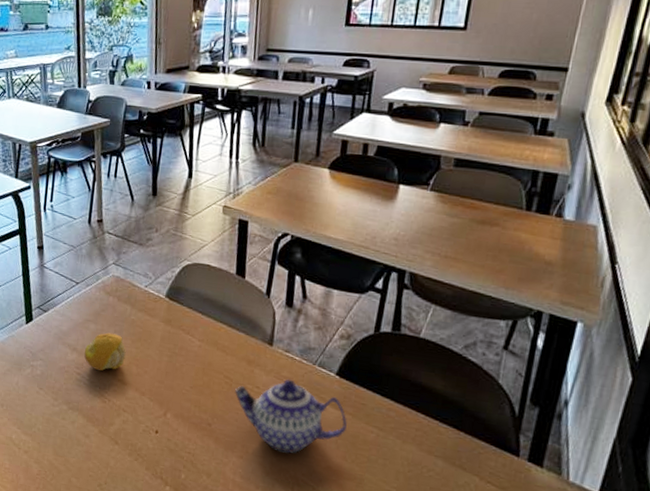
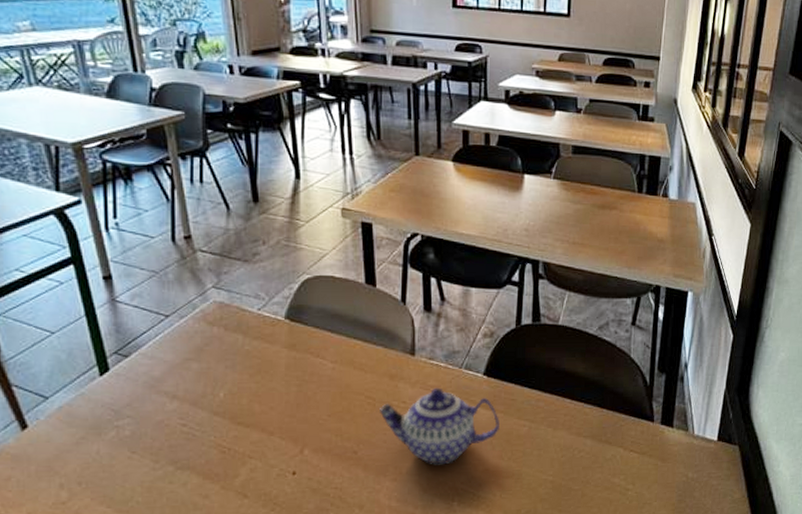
fruit: present [84,332,126,371] -> none [189,370,243,417]

